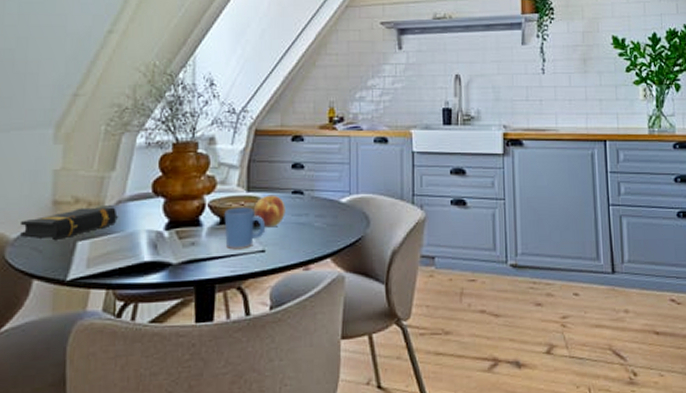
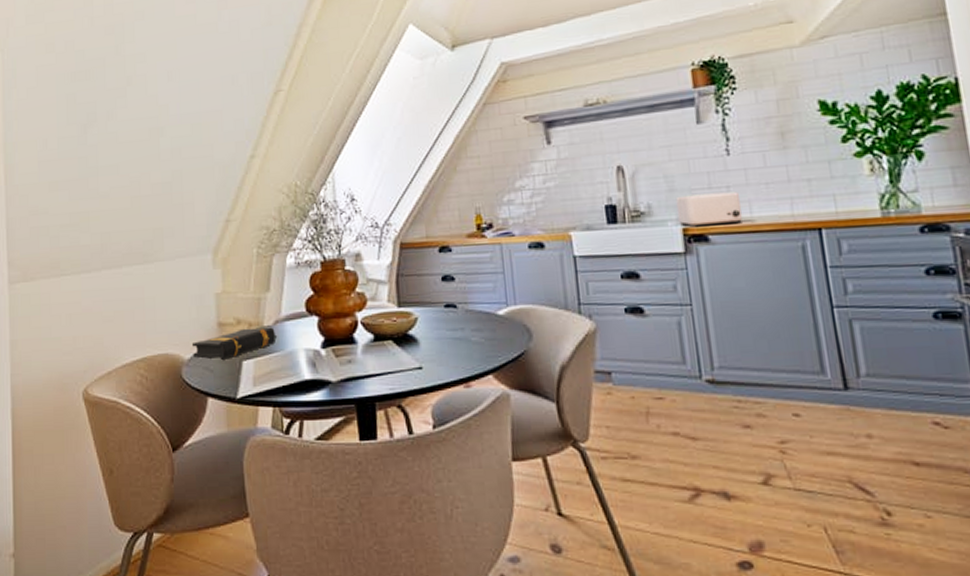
mug: present [224,207,265,250] -> none [377,323,420,367]
fruit: present [254,195,285,228] -> none [407,309,440,344]
toaster: none [500,105,550,134] -> present [675,191,743,229]

